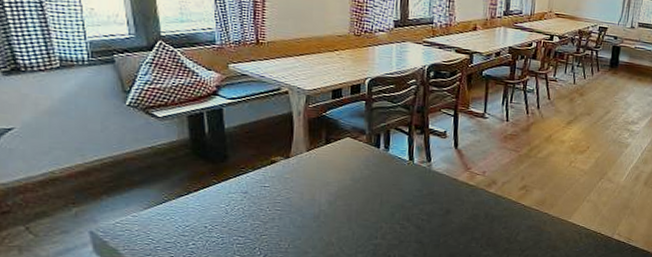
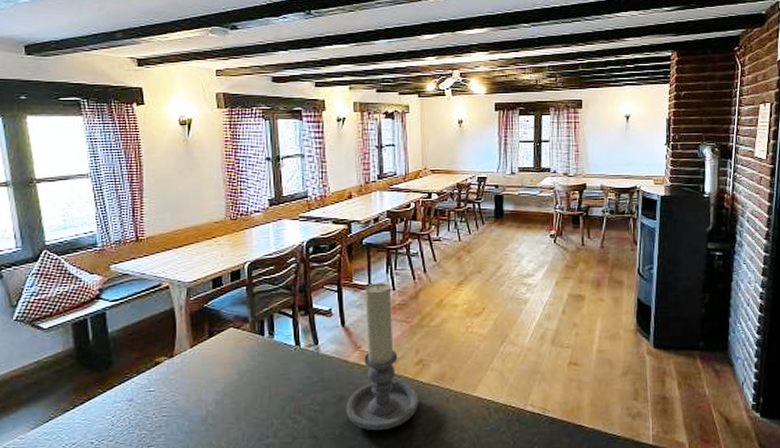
candle holder: none [451,112,519,243] -> present [345,283,419,431]

